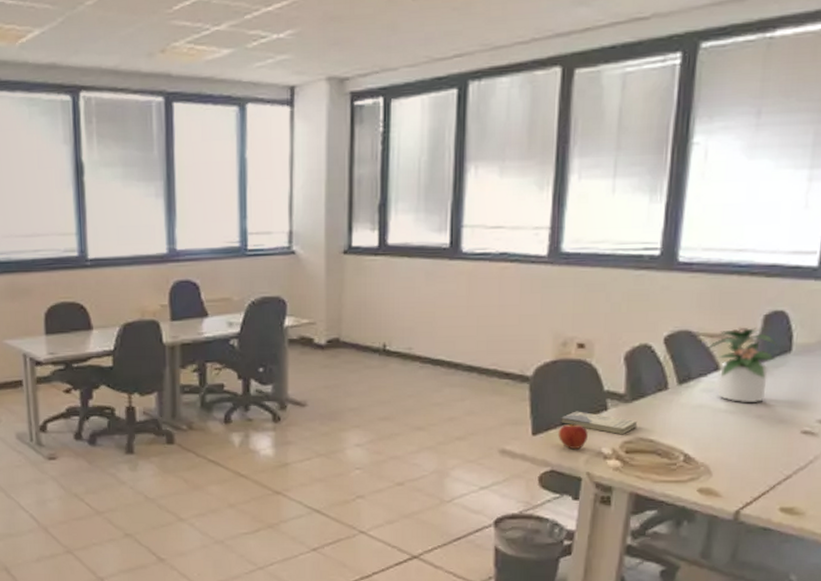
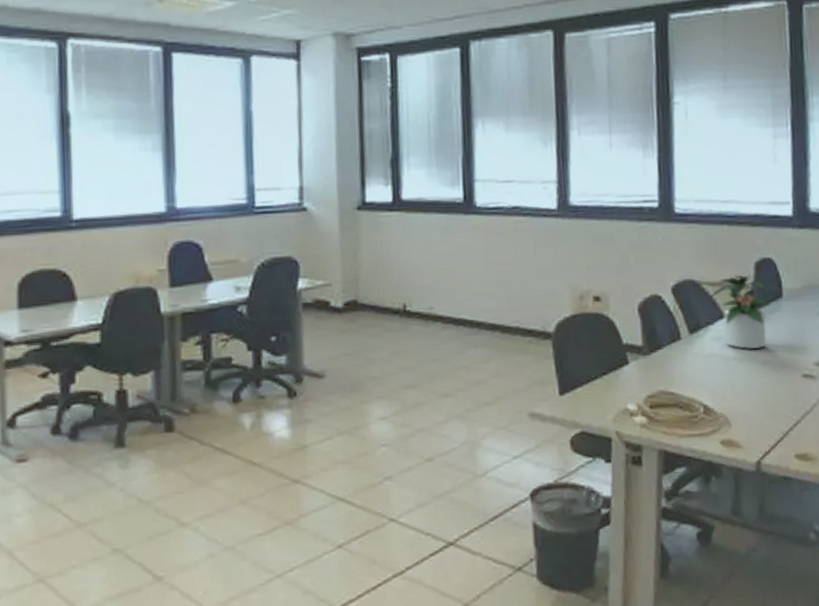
apple: present [558,422,588,450] -> none [584,378,613,408]
book: present [561,411,638,435] -> none [585,366,658,390]

